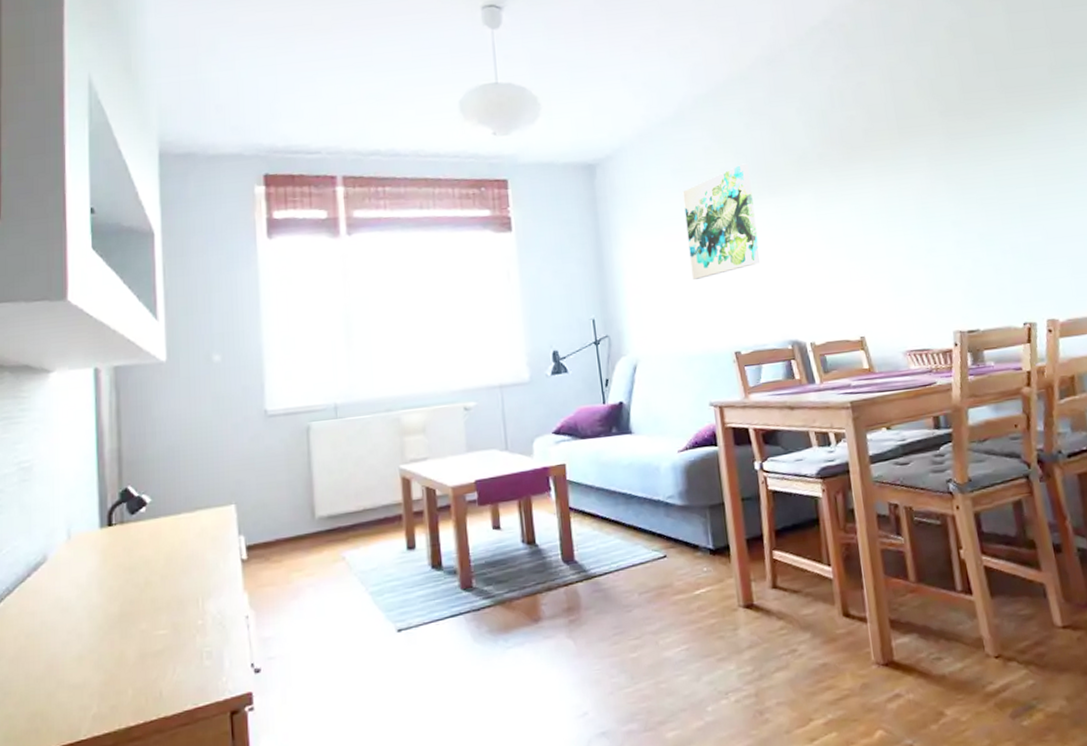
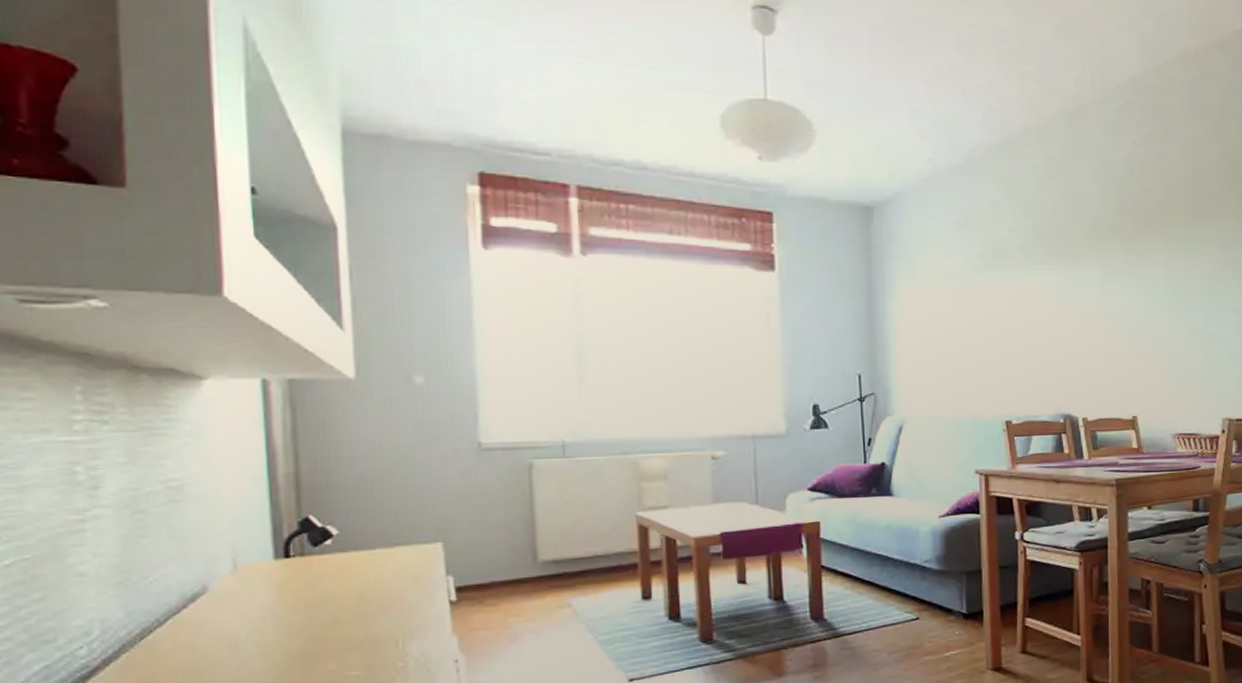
wall art: present [682,163,761,280] -> none [965,225,1041,343]

